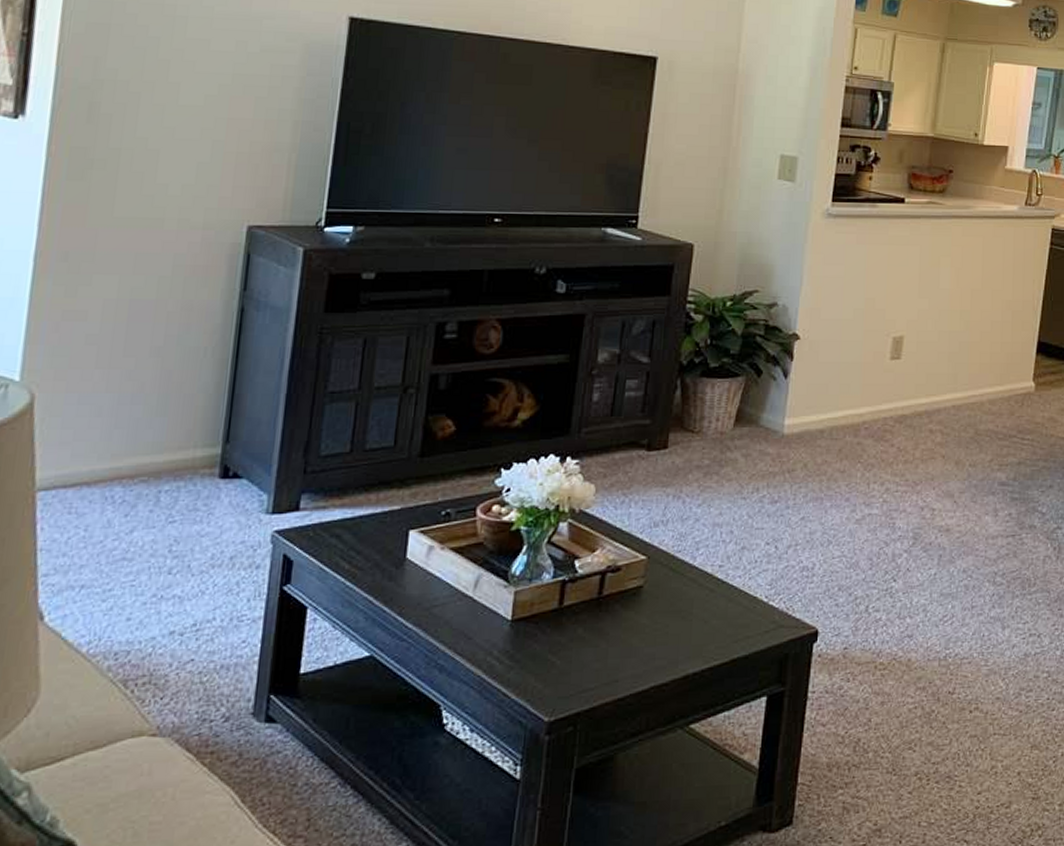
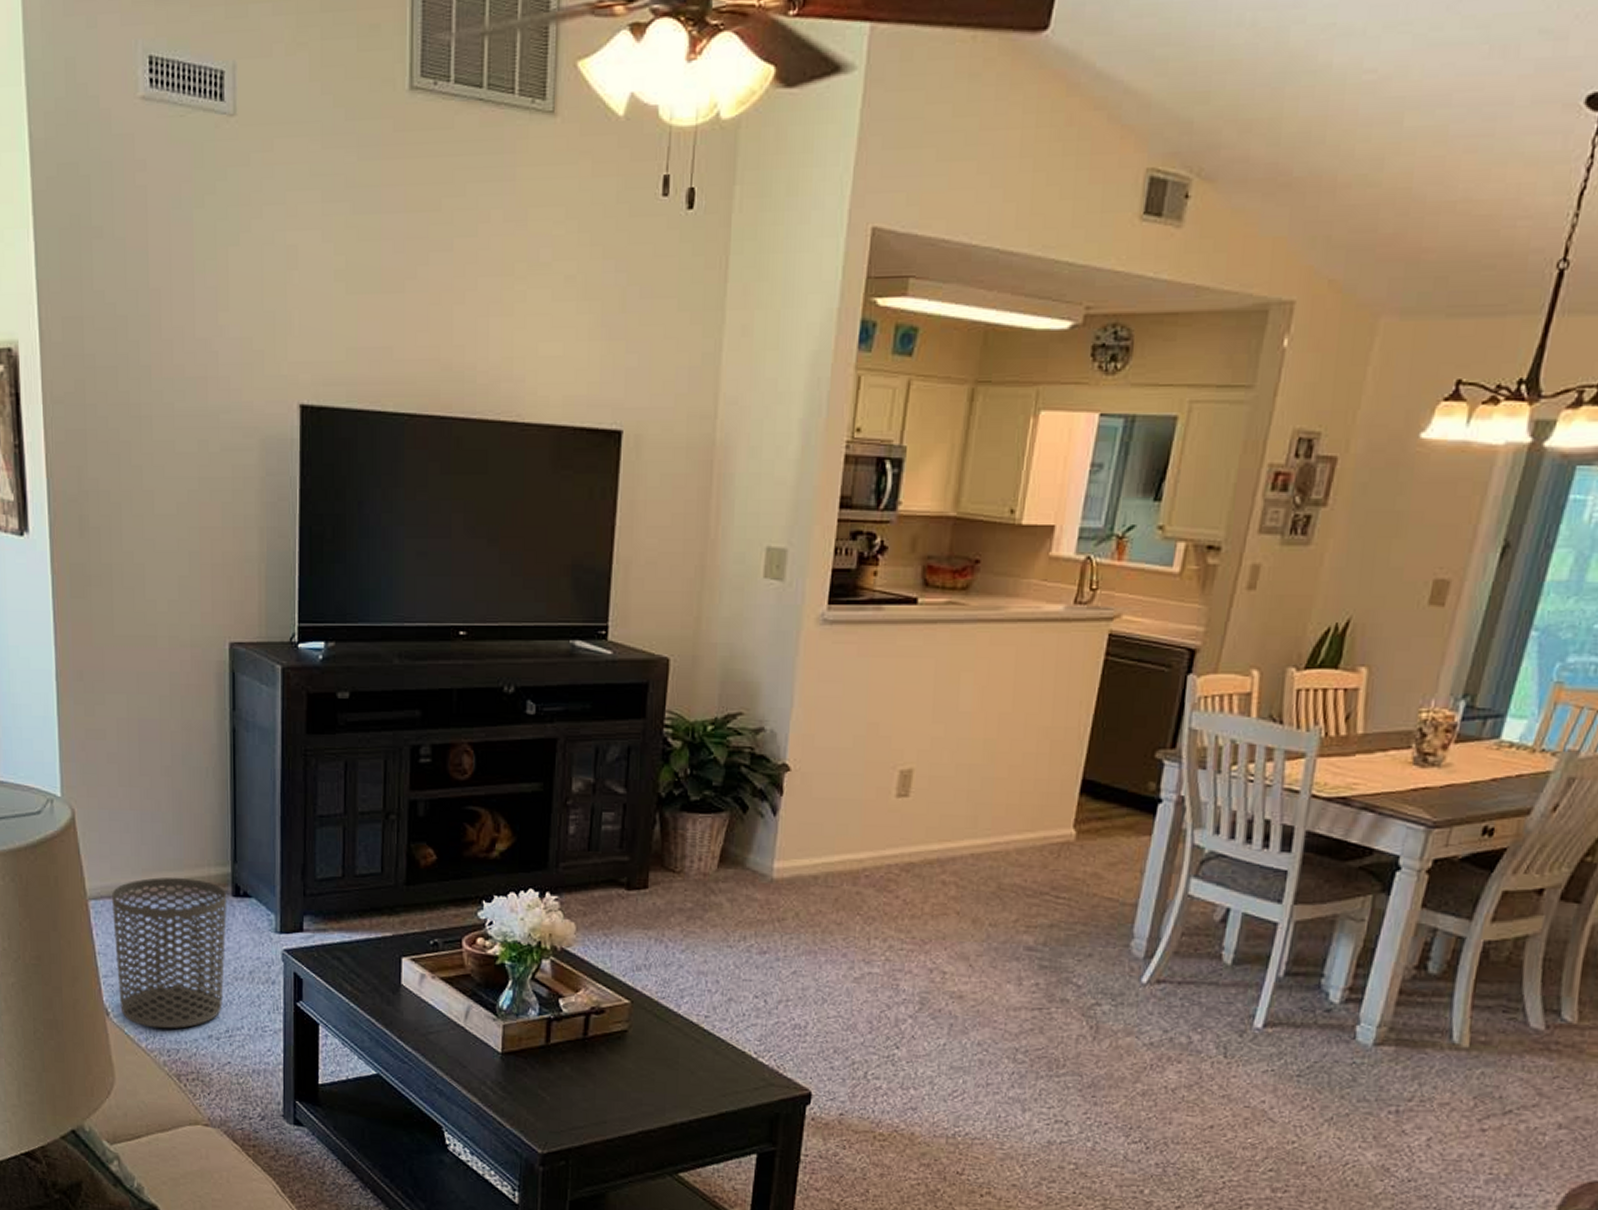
waste bin: none [60,462,212,629] -> present [112,877,226,1029]

